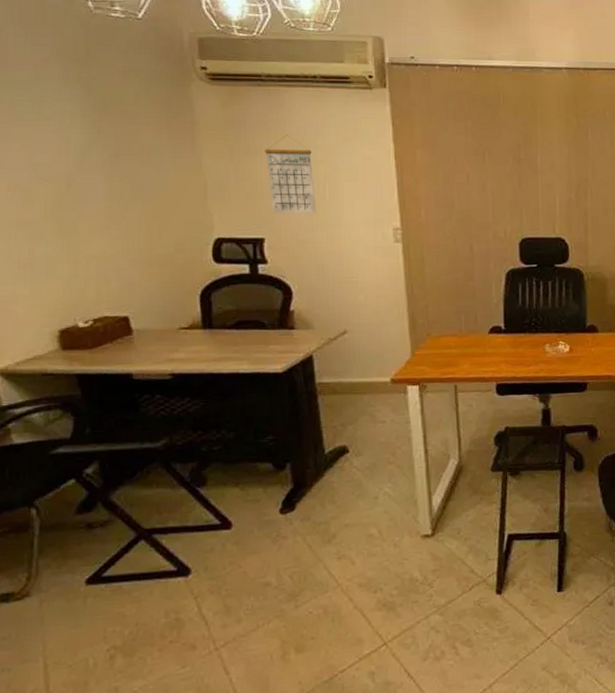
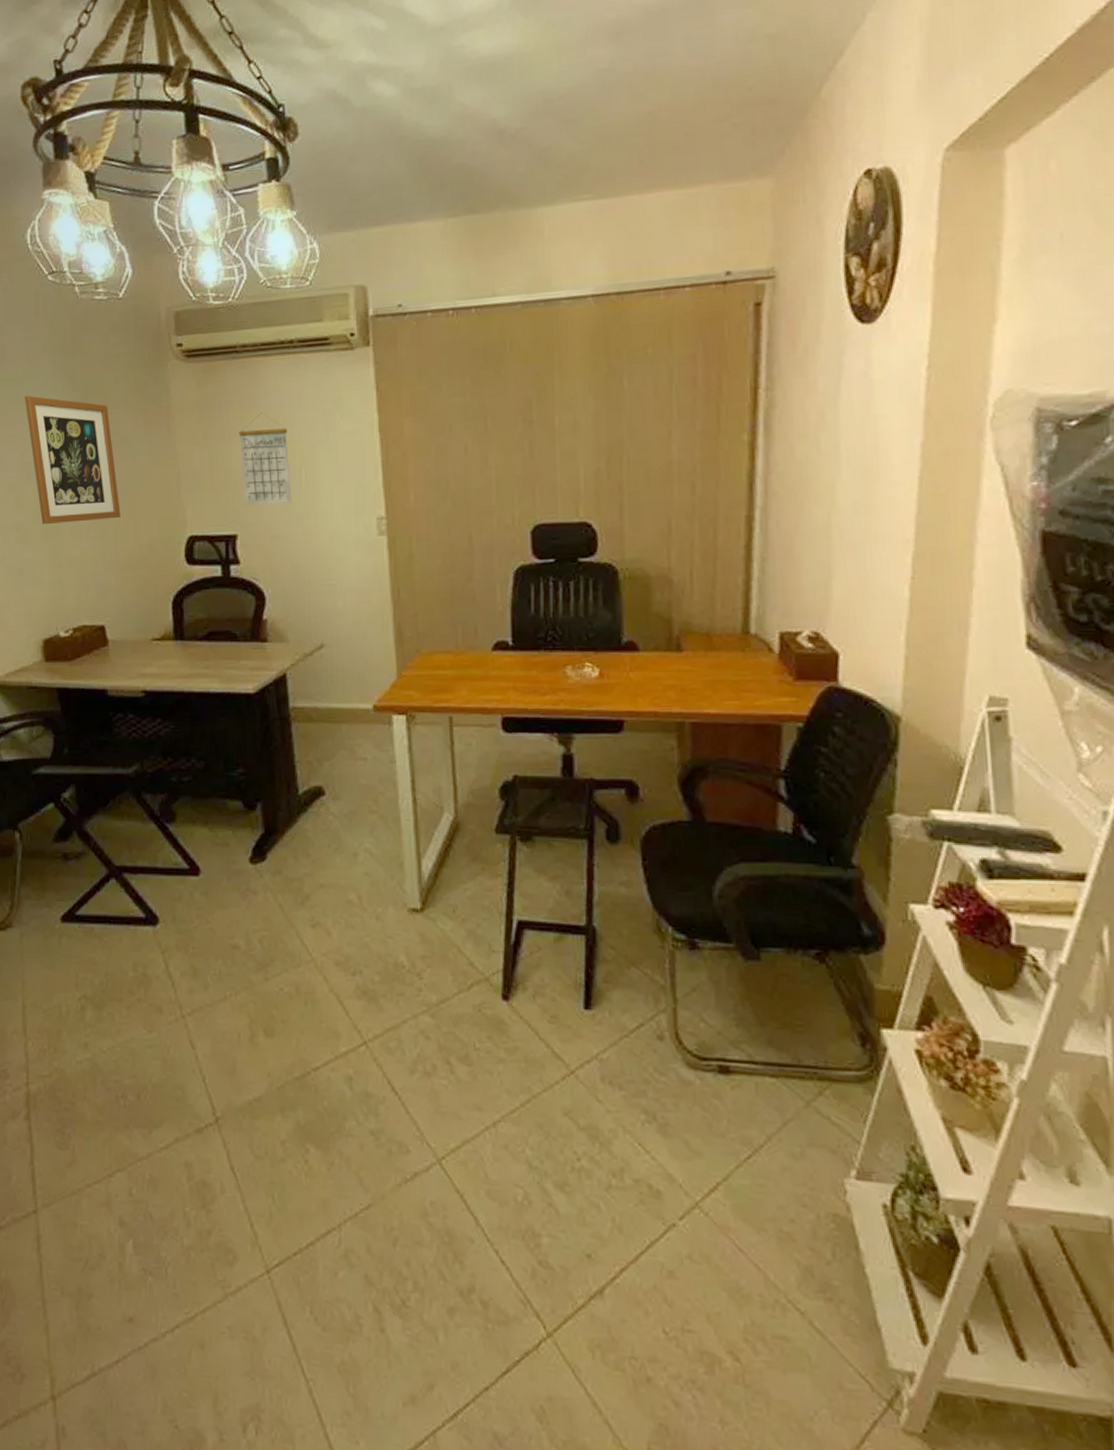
wall art: none [32,100,144,222] -> present [25,395,121,524]

